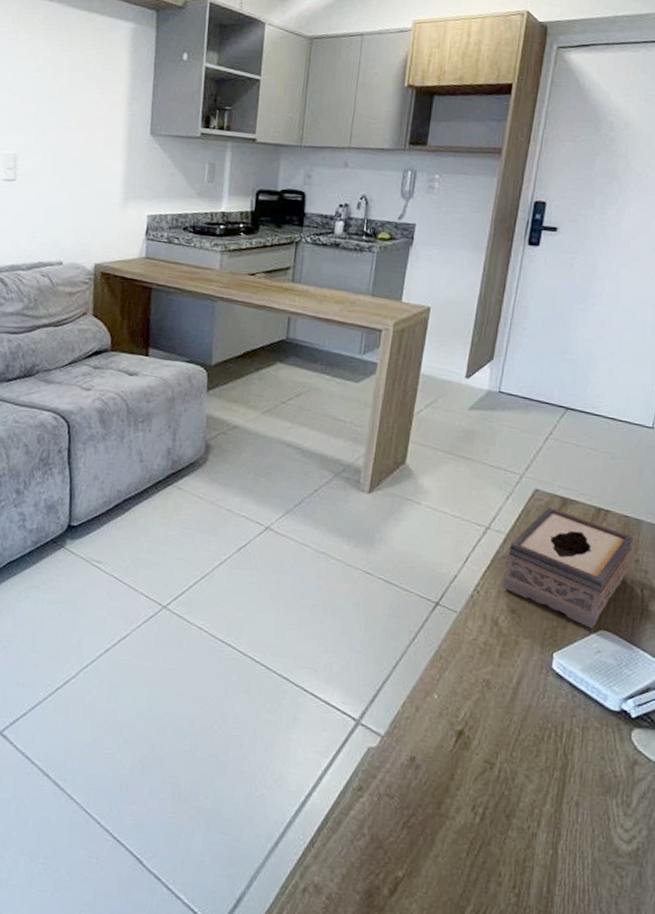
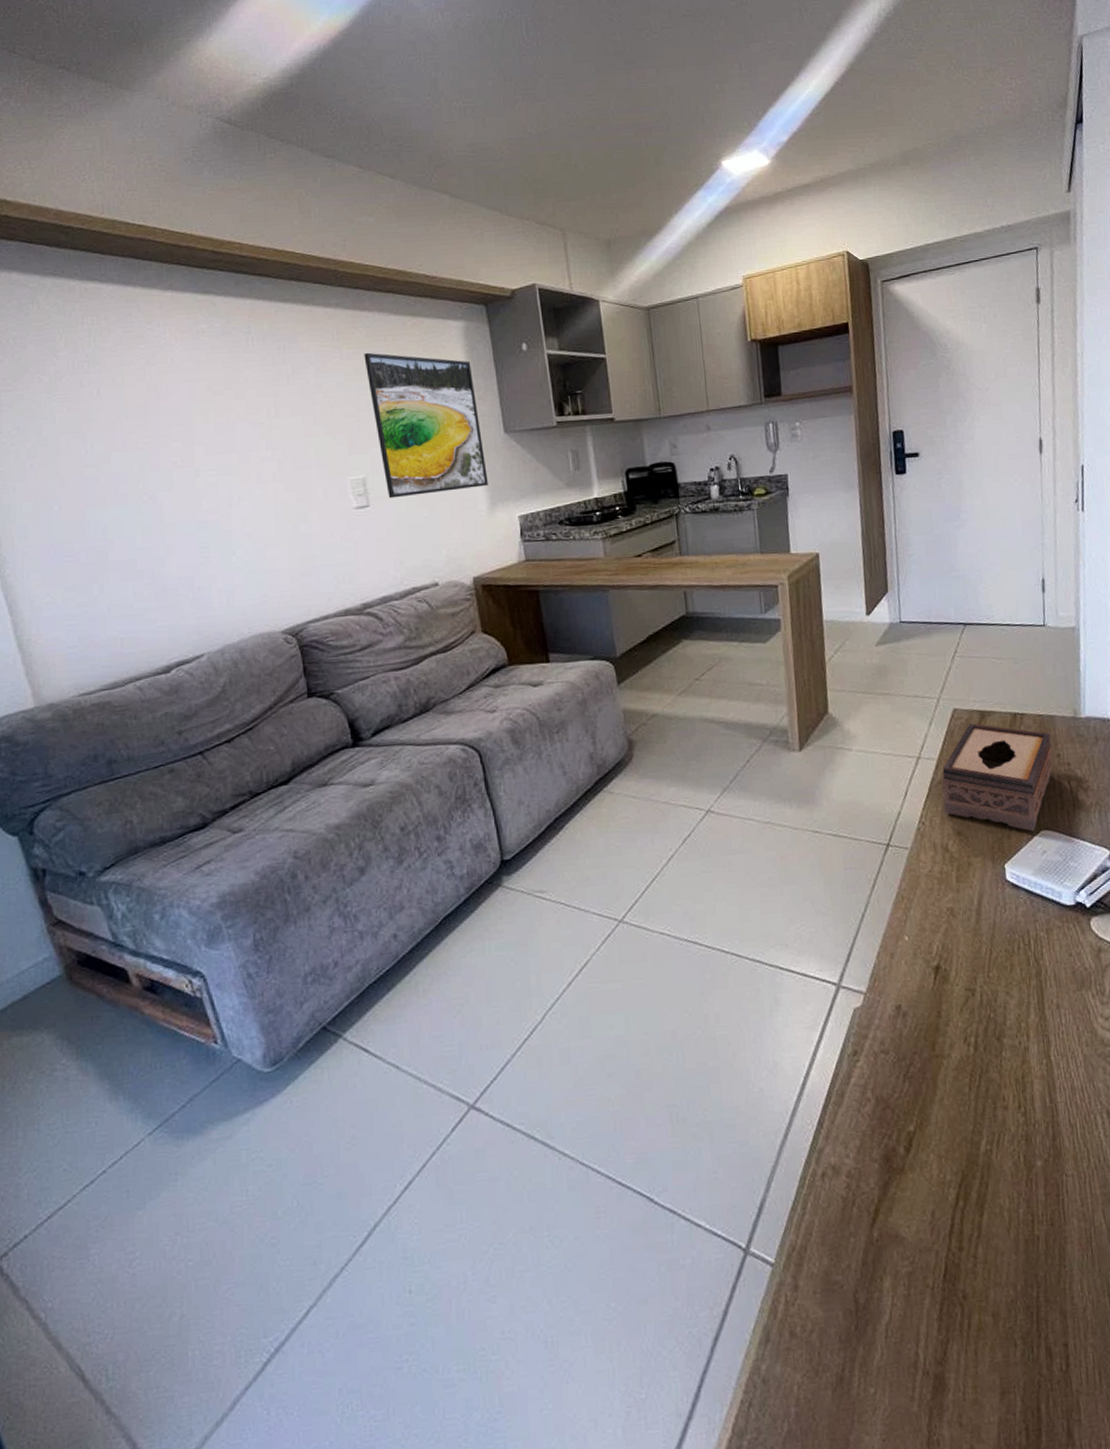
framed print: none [34,39,133,182] -> present [364,352,488,499]

